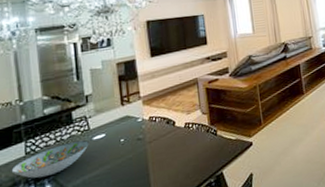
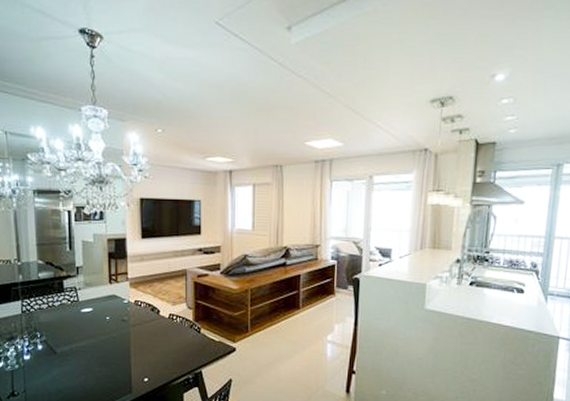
decorative bowl: present [11,140,89,179] -> none [9,309,77,338]

